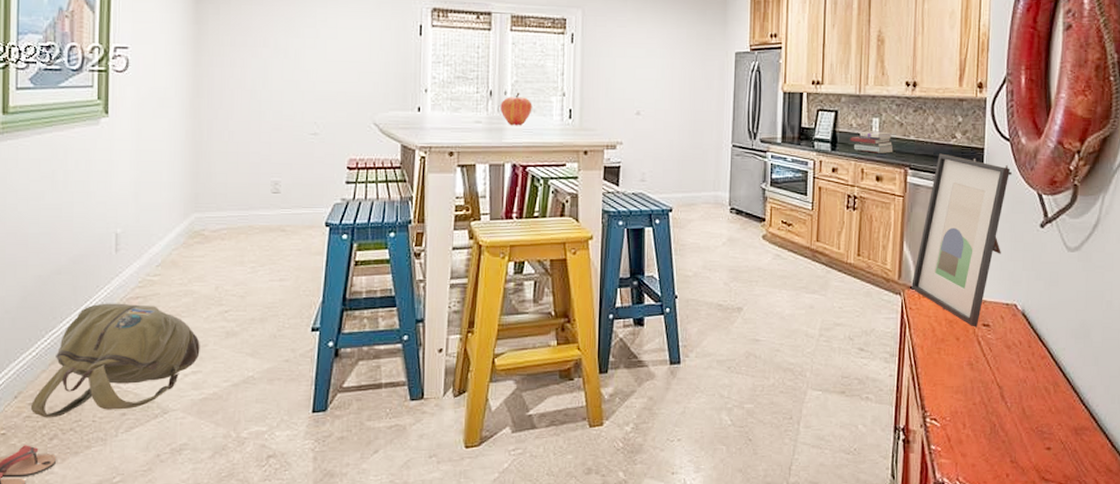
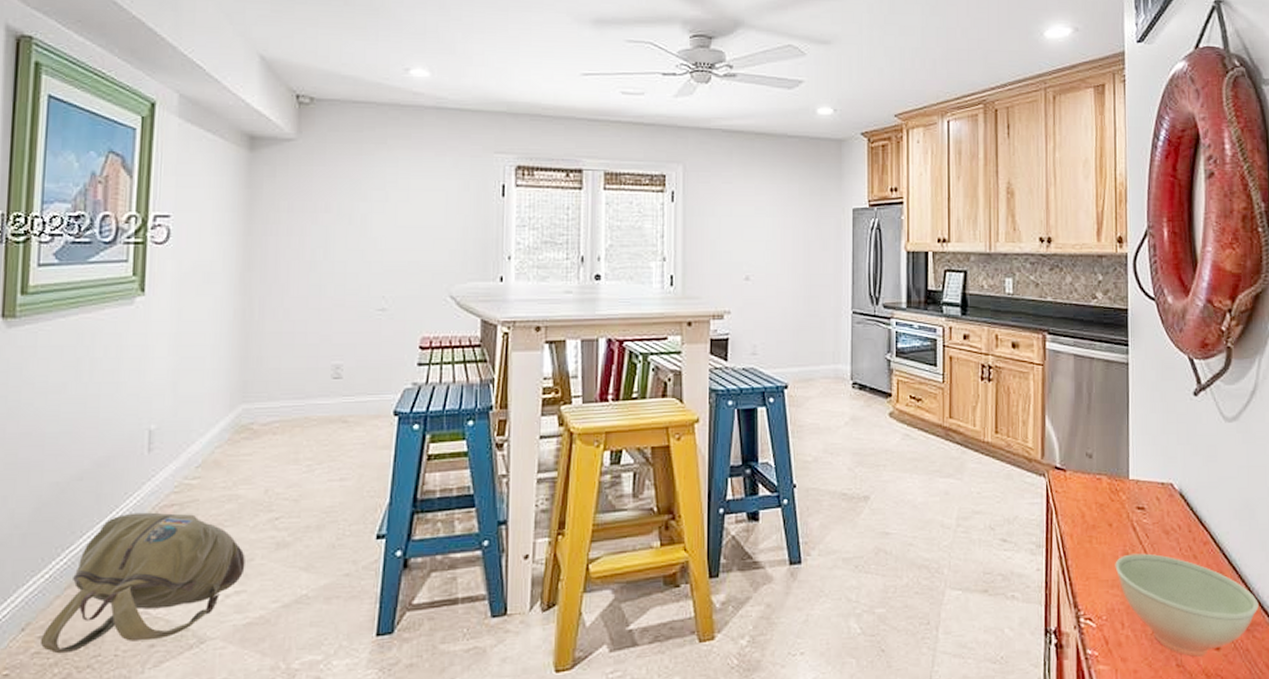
fruit: present [500,92,532,126] -> none [593,257,629,296]
books: present [850,131,894,153] -> none [981,293,1030,317]
picture frame: present [911,153,1012,327] -> none [1056,316,1159,511]
bowl: none [960,364,1088,456] -> present [1115,553,1259,658]

